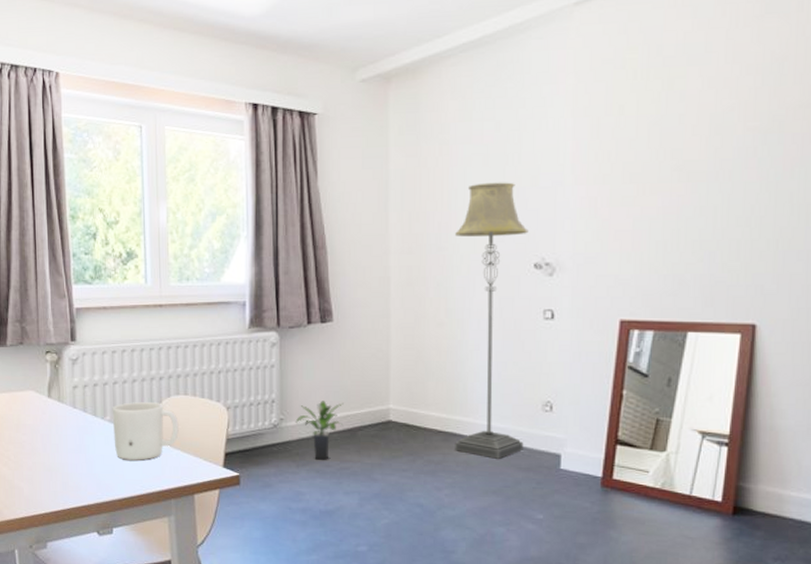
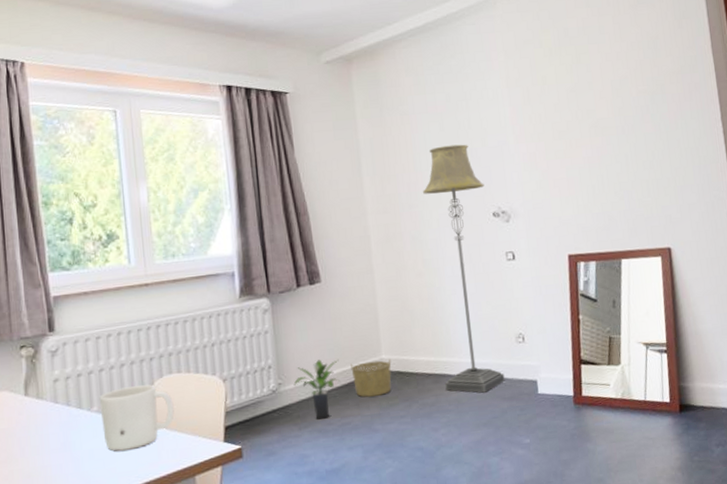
basket: none [355,409,399,445] -> present [351,359,392,397]

